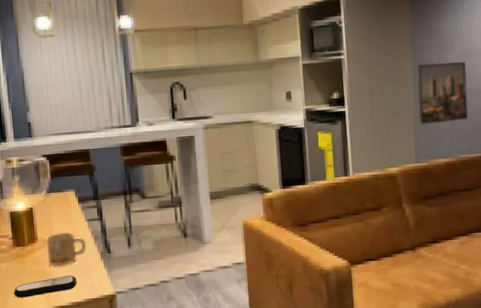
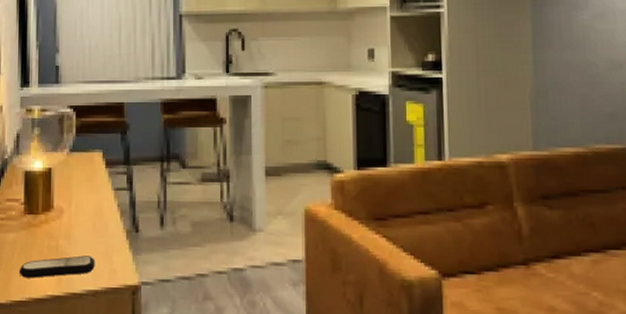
mug: present [46,231,87,267] -> none [63,201,111,243]
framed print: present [416,62,468,125] -> none [537,24,605,102]

